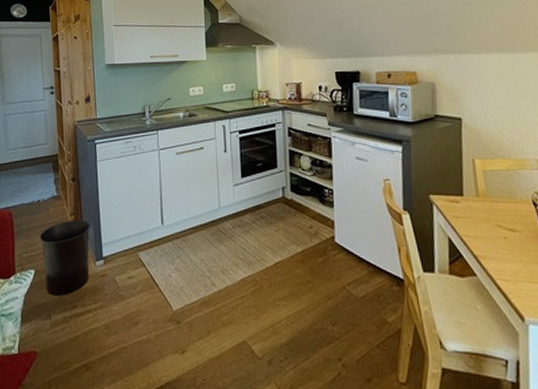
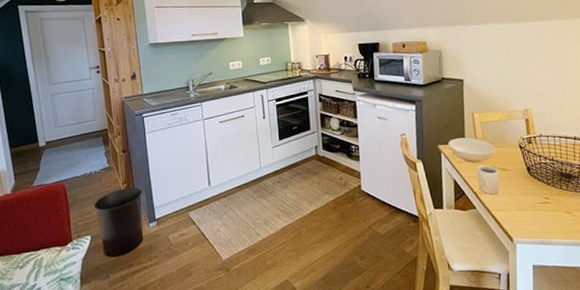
bowl: none [441,188,502,220] -> present [448,137,496,163]
mug: none [477,223,507,260] -> present [476,165,500,195]

